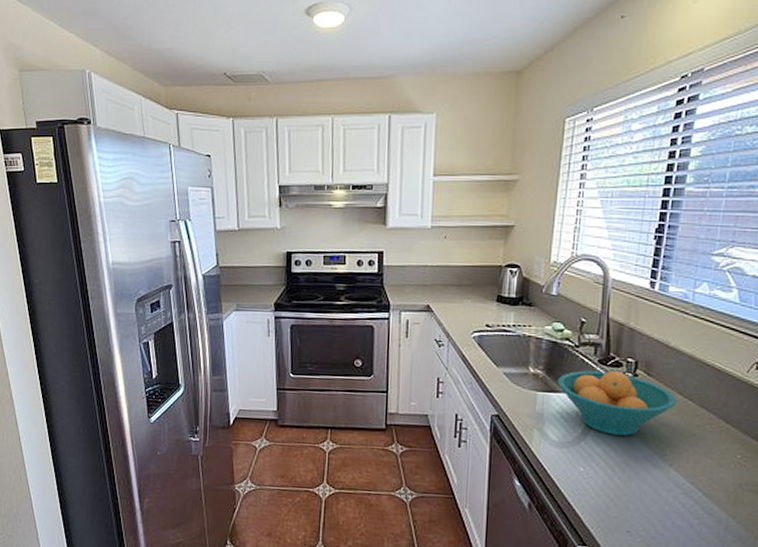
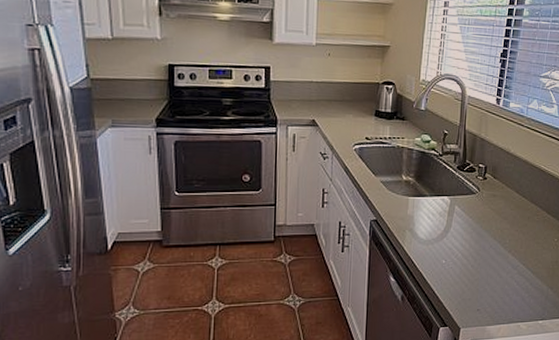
fruit bowl: present [557,370,677,436] -> none [425,175,515,230]

